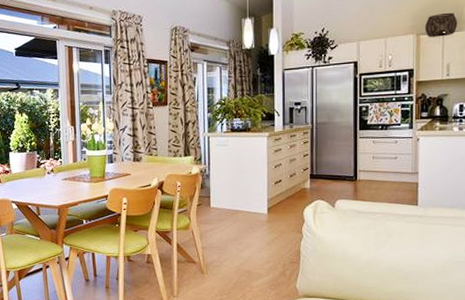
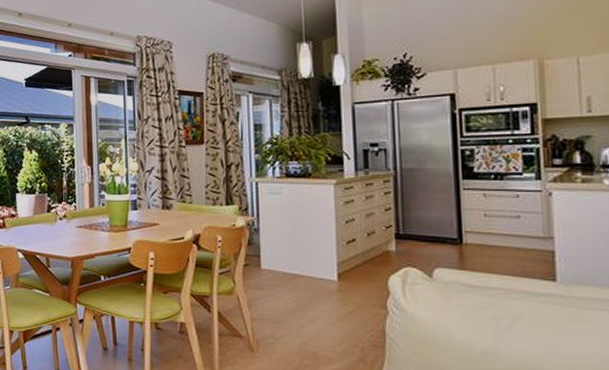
woven basket: present [424,12,458,38] -> none [549,31,600,64]

